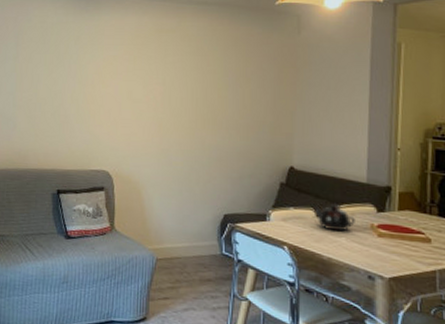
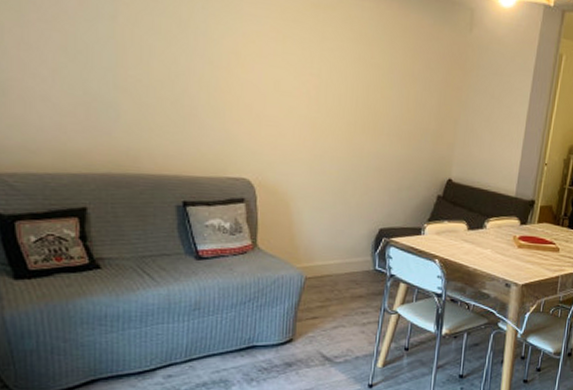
teapot: present [313,205,355,232] -> none [466,218,501,244]

